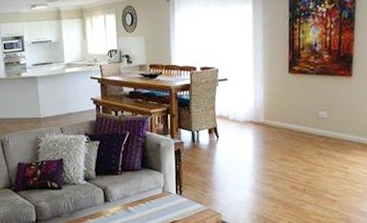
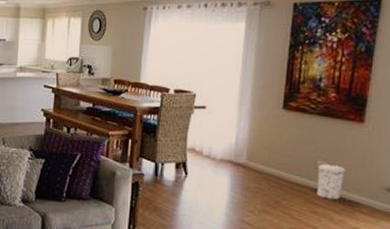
trash can: none [320,113,341,142] -> present [316,163,345,200]

